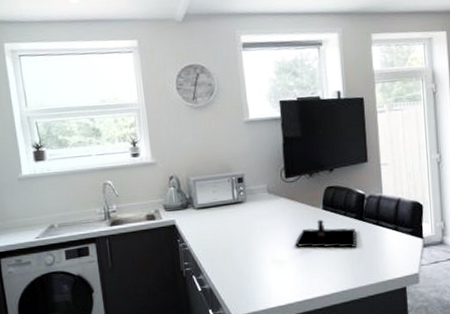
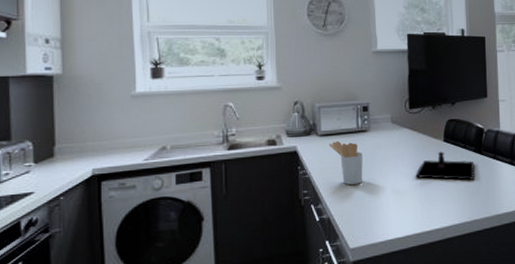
utensil holder: none [206,213,242,256] -> present [328,141,364,185]

